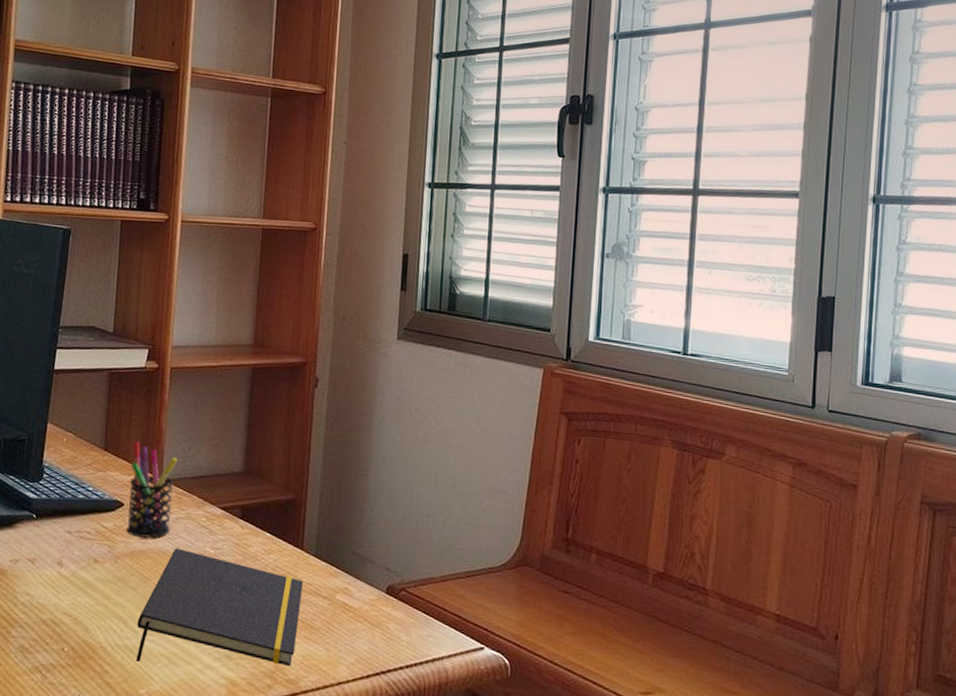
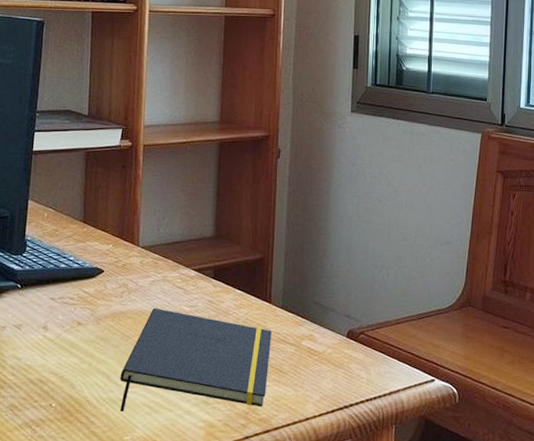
pen holder: present [126,441,178,538] -> none [106,213,153,300]

